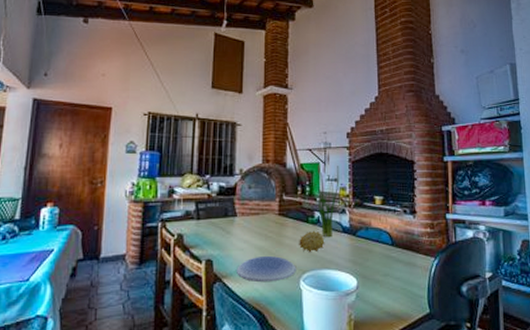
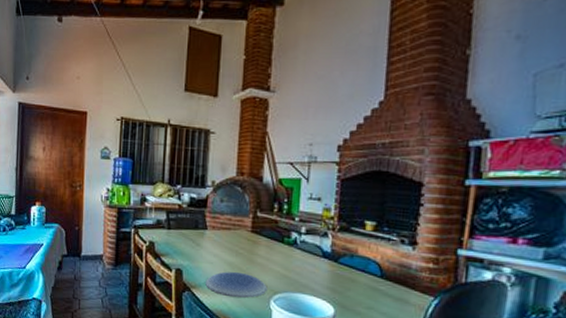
fruit: present [298,230,325,253] -> none [270,251,301,275]
plant: present [315,152,340,238] -> none [295,167,325,261]

